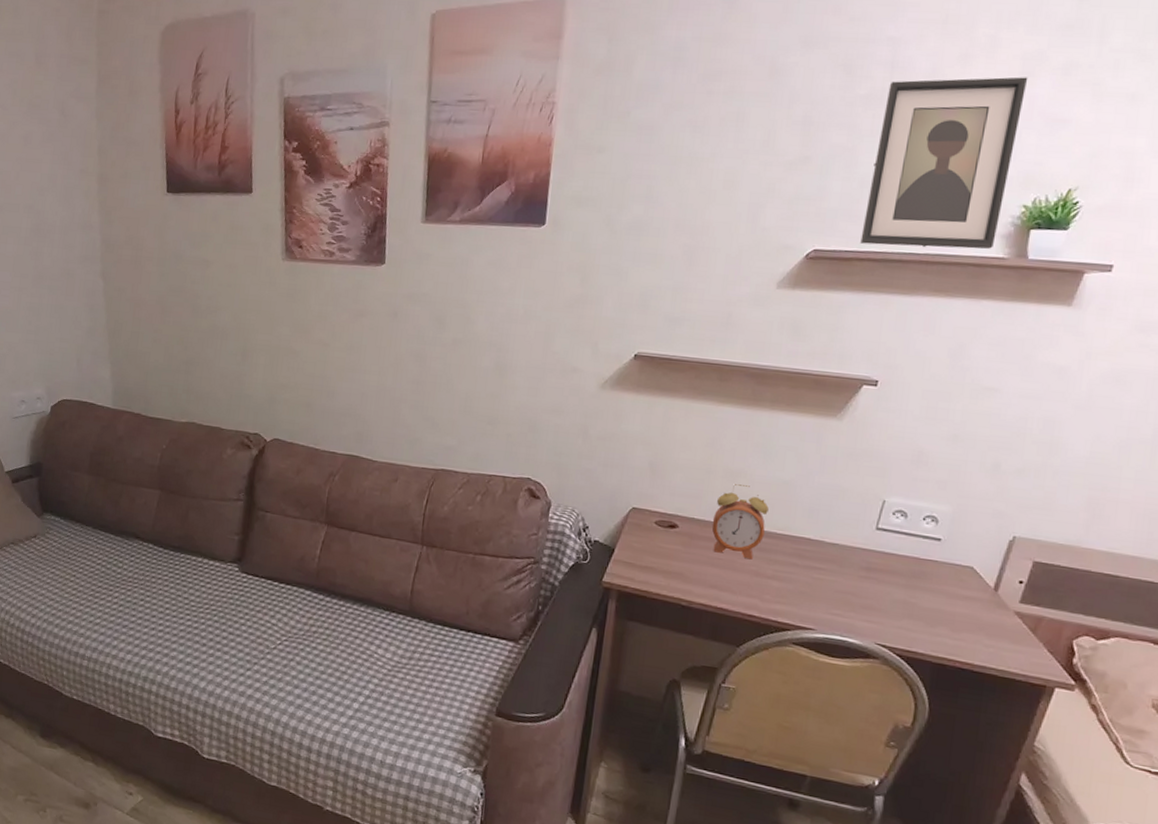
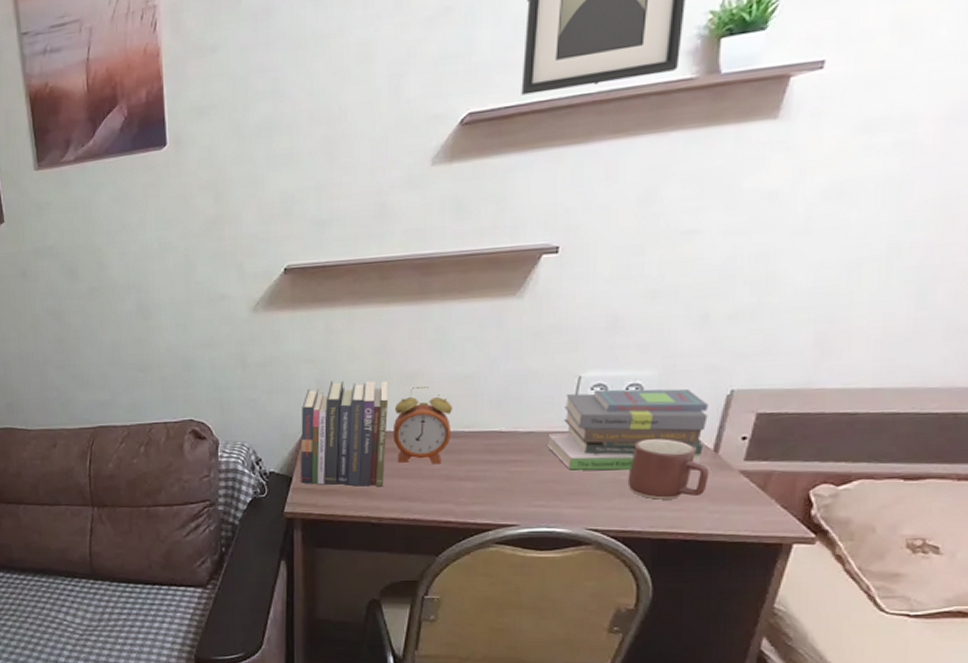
books: none [622,465,715,572] -> present [300,380,389,487]
books: none [849,515,993,599] -> present [547,388,708,471]
mug: none [916,567,989,629] -> present [627,437,710,500]

